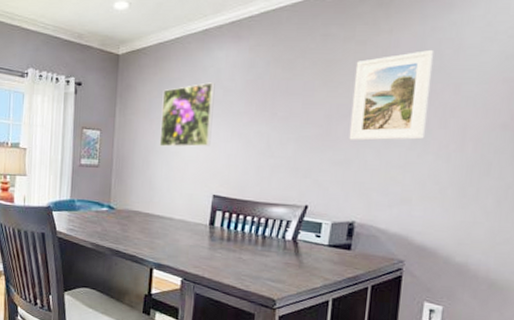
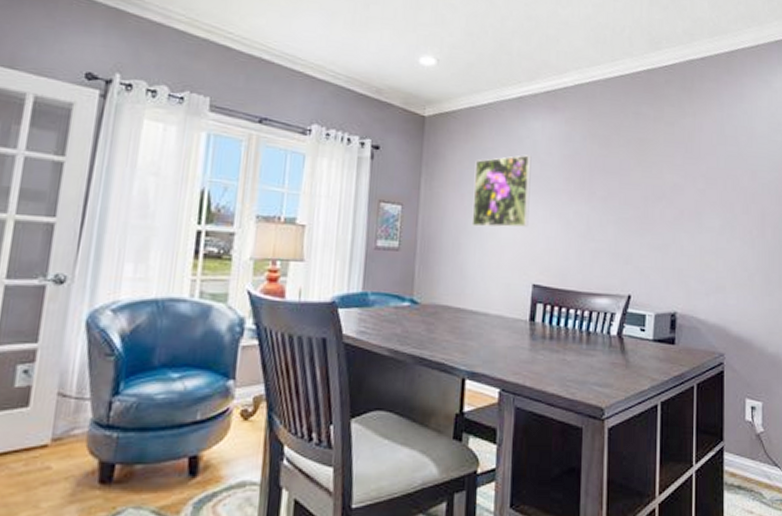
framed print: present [349,50,435,141] -> none [665,136,732,225]

